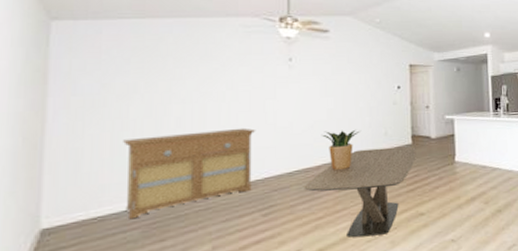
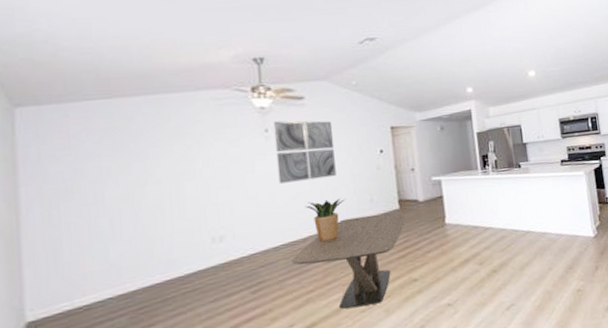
sideboard: present [123,127,256,220] -> none [101,204,238,307]
wall art: none [297,51,354,111] -> present [273,120,336,184]

